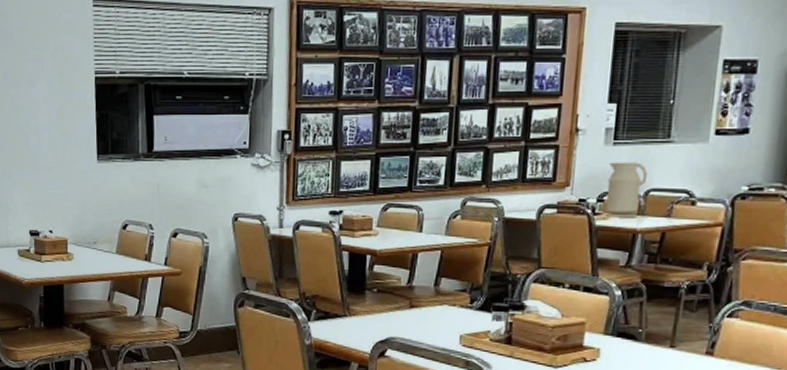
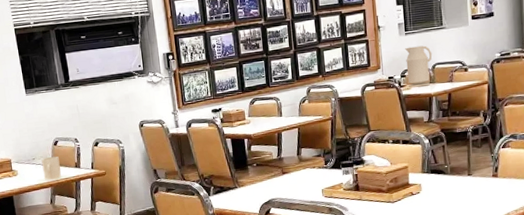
cup: none [104,242,127,273] -> present [41,156,62,181]

